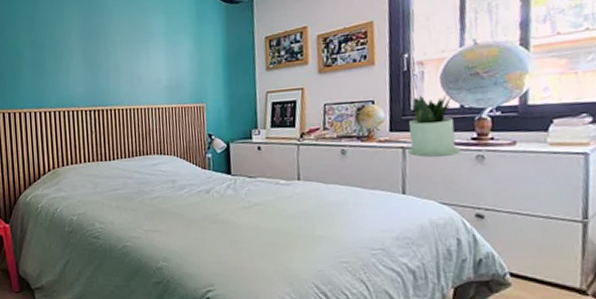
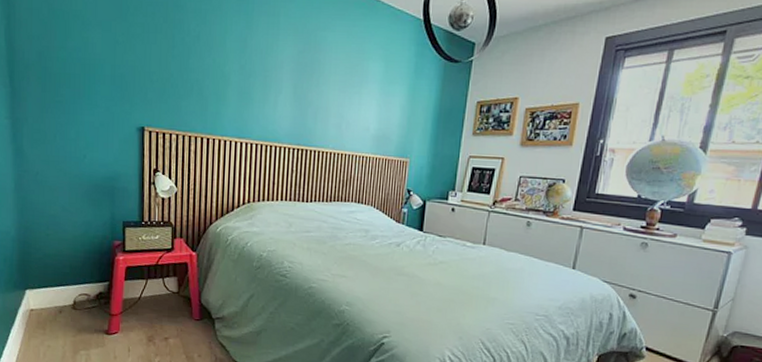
planter: present [407,94,462,158] -> none [584,181,633,241]

